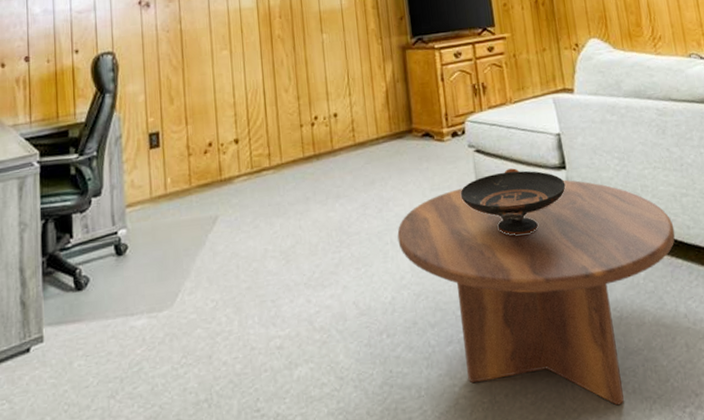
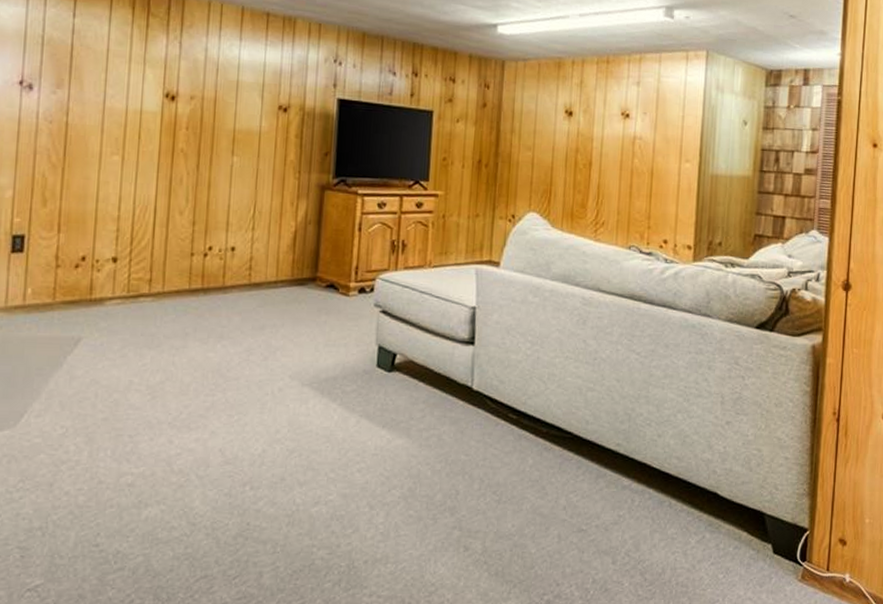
coffee table: present [397,179,676,406] -> none [279,348,573,585]
decorative bowl: present [460,168,566,235] -> none [356,335,471,405]

